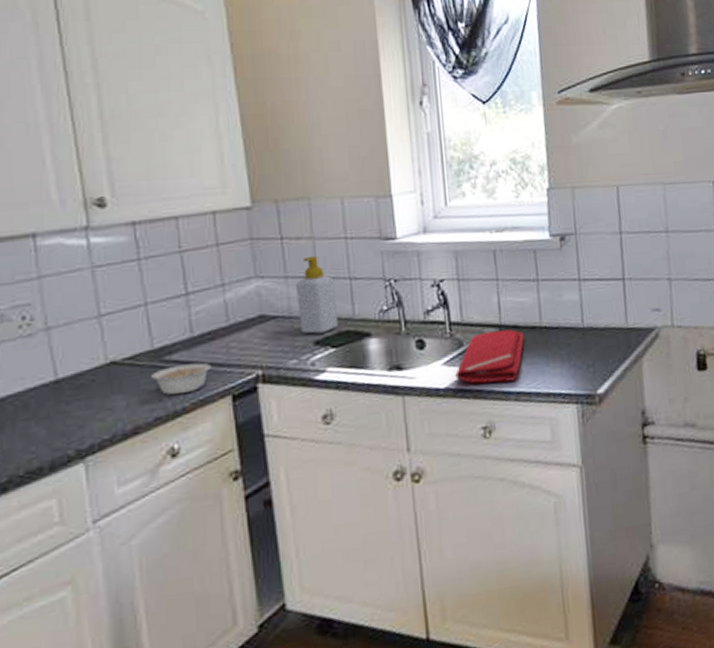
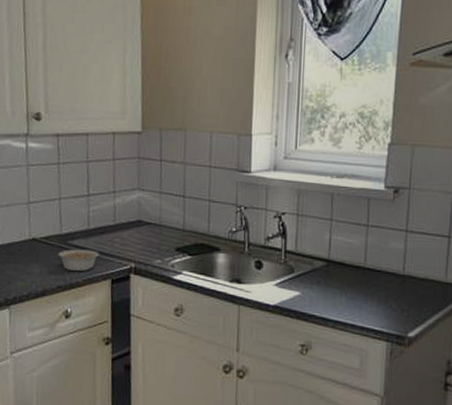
soap bottle: present [296,255,339,334] -> none [166,178,197,242]
dish drying mat: present [455,329,524,384] -> none [284,264,348,310]

